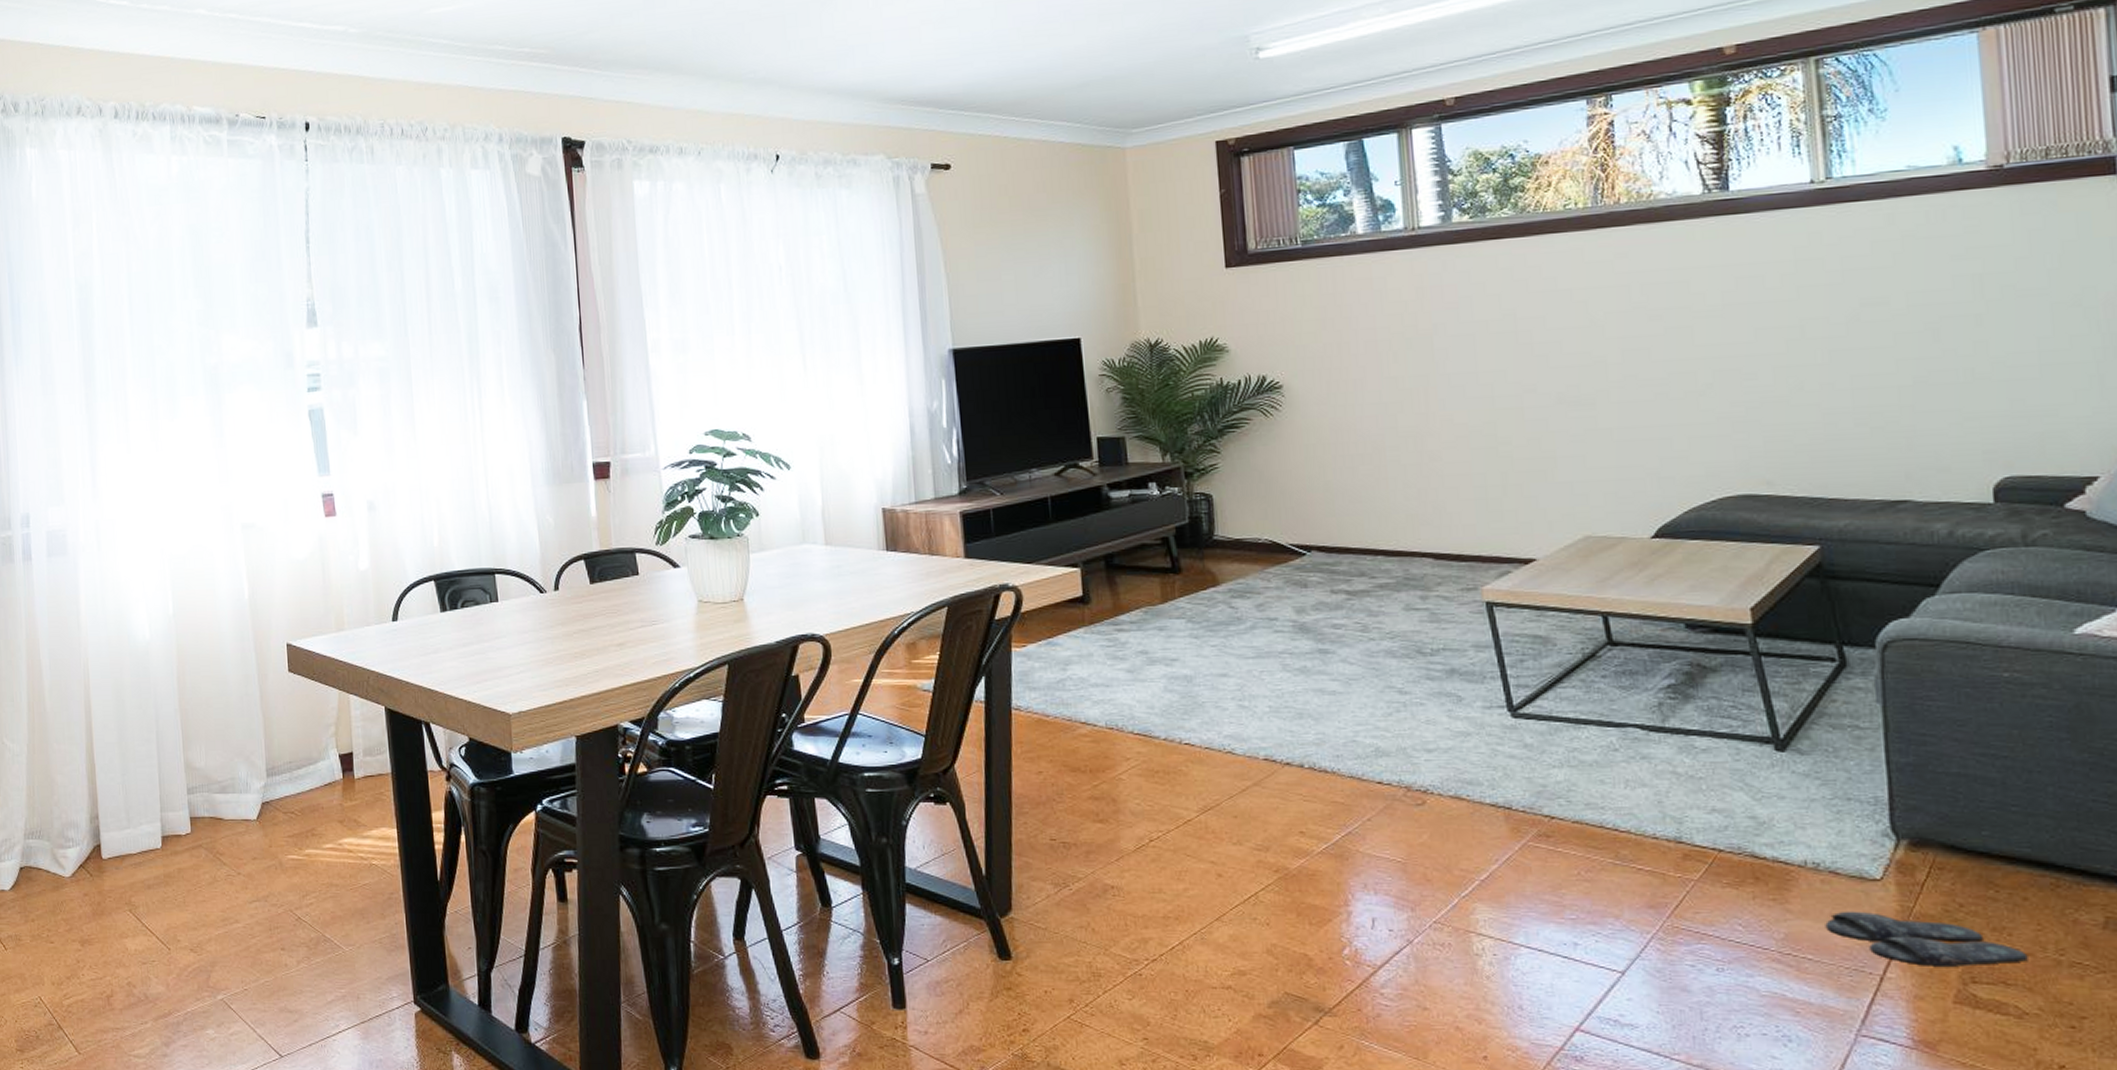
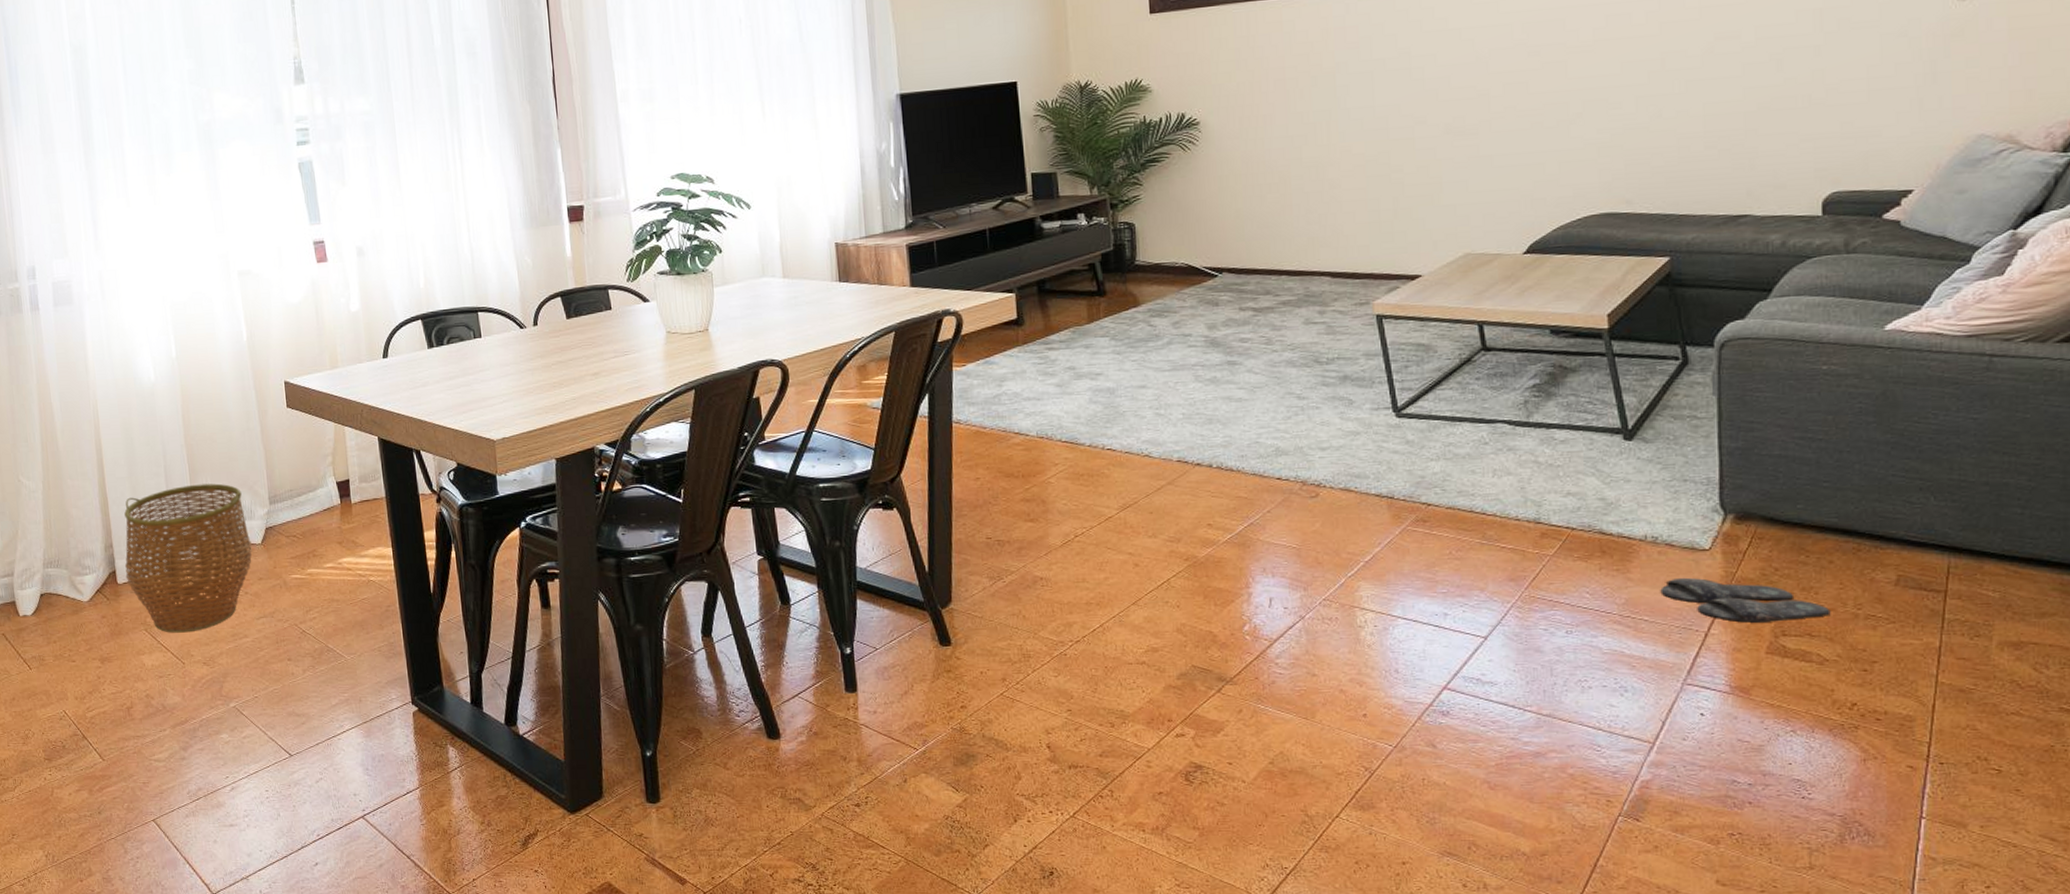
basket: none [110,752,247,915] -> present [124,483,252,633]

